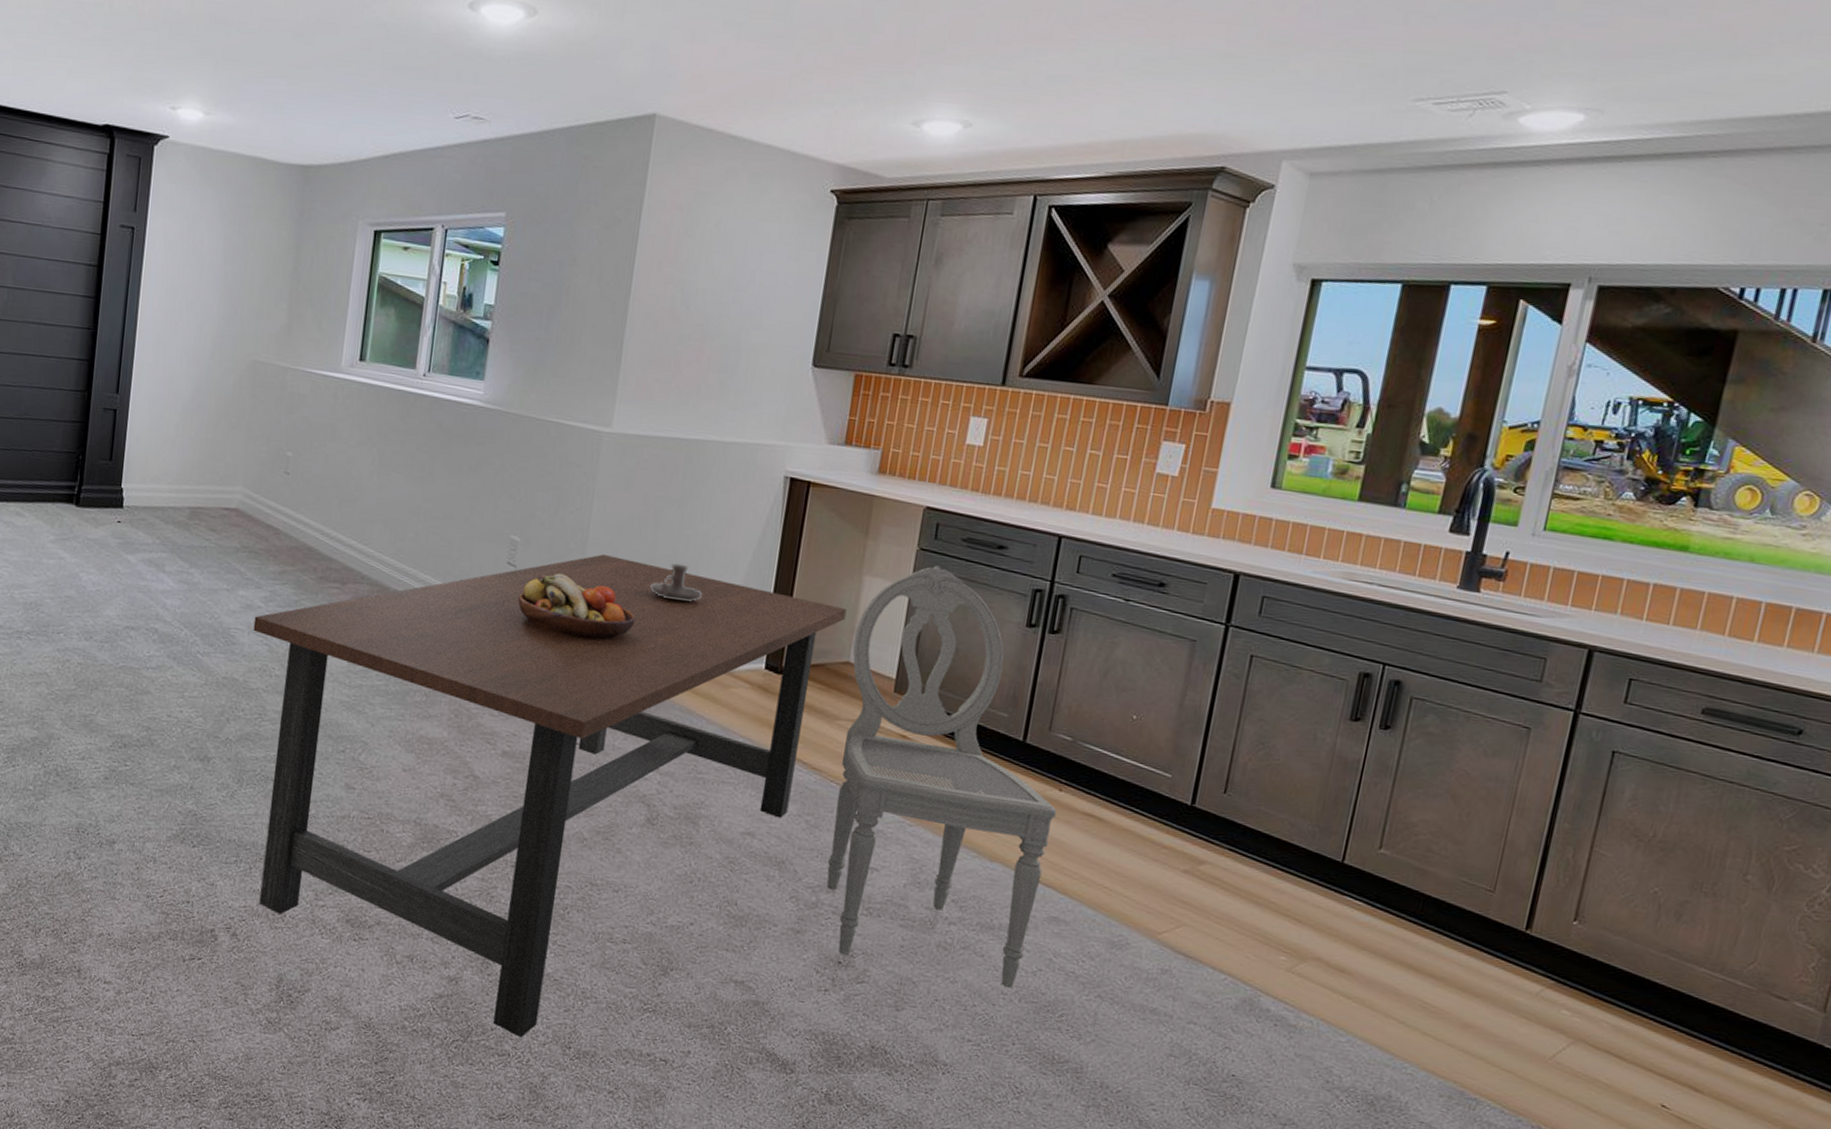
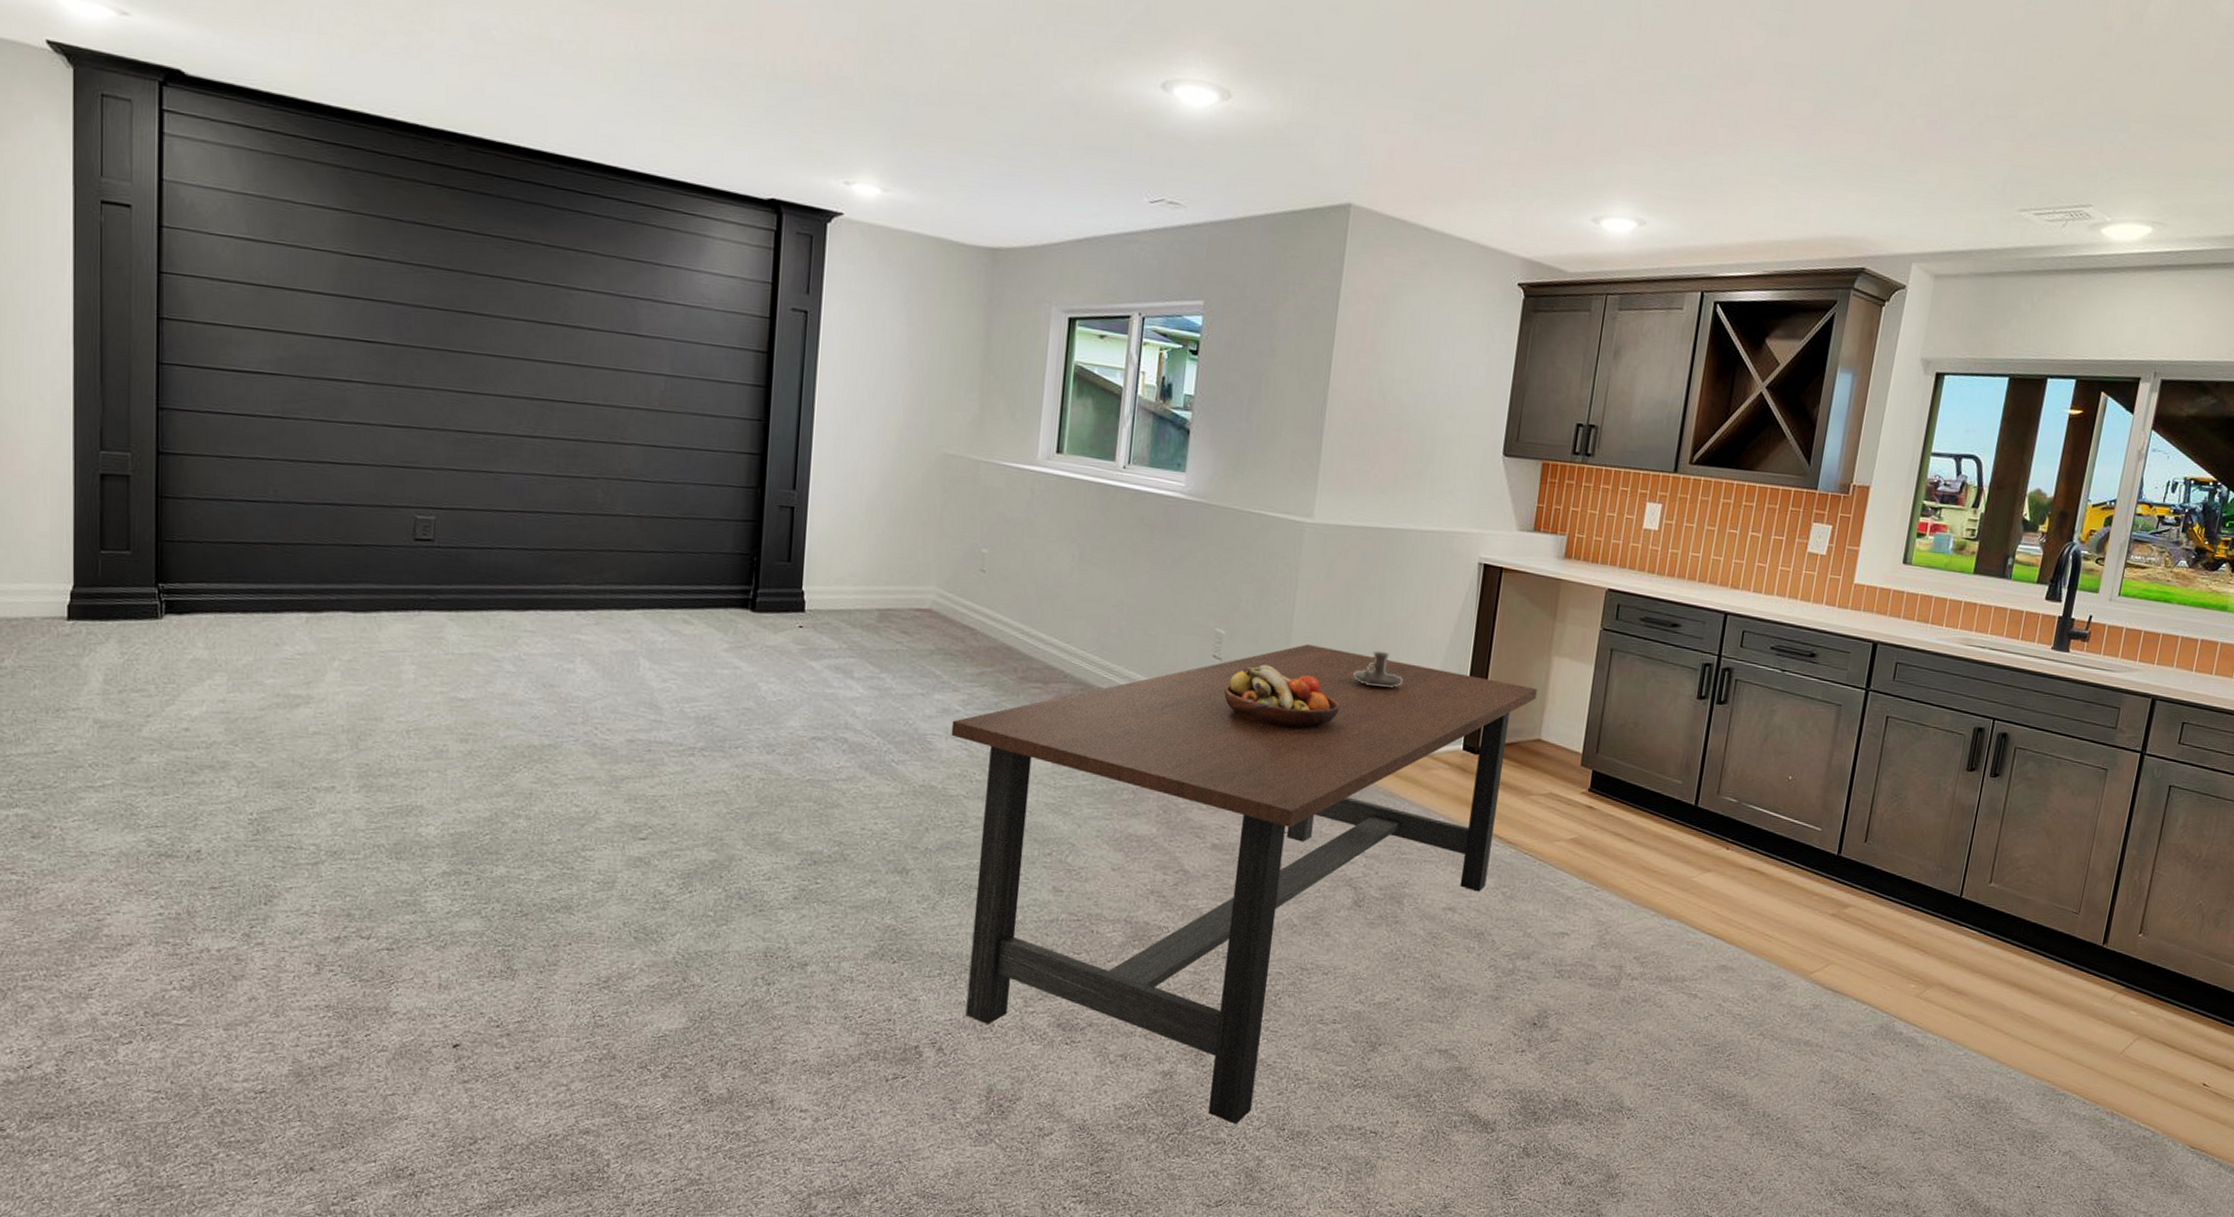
dining chair: present [826,565,1058,989] -> none [1522,644,1725,1034]

